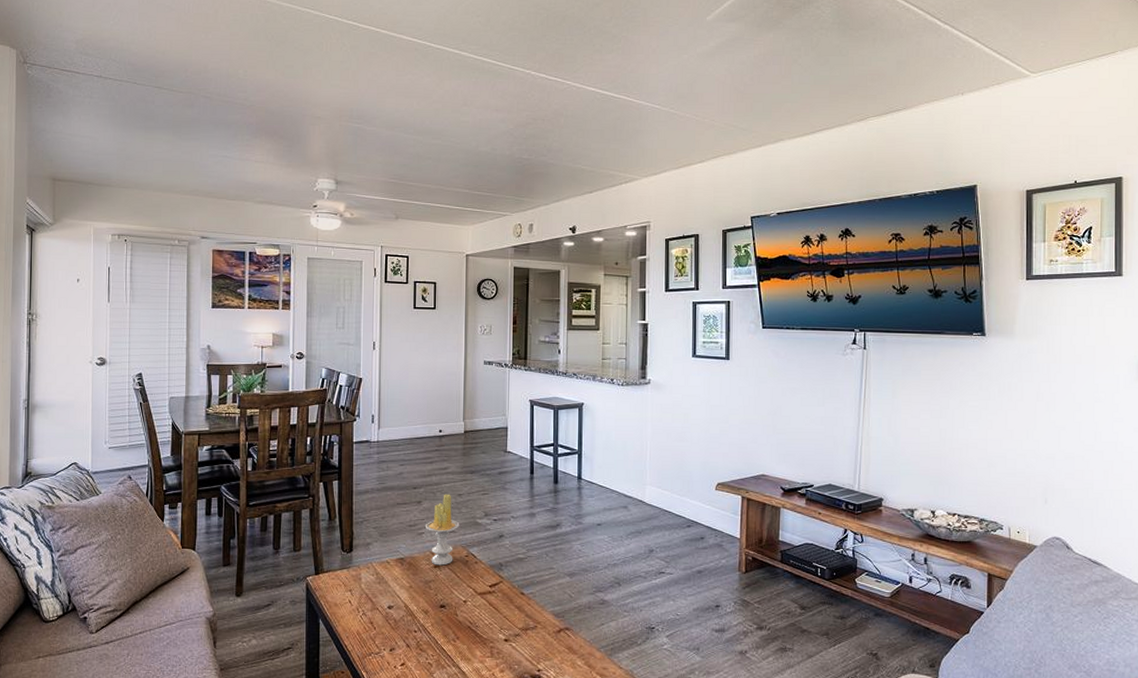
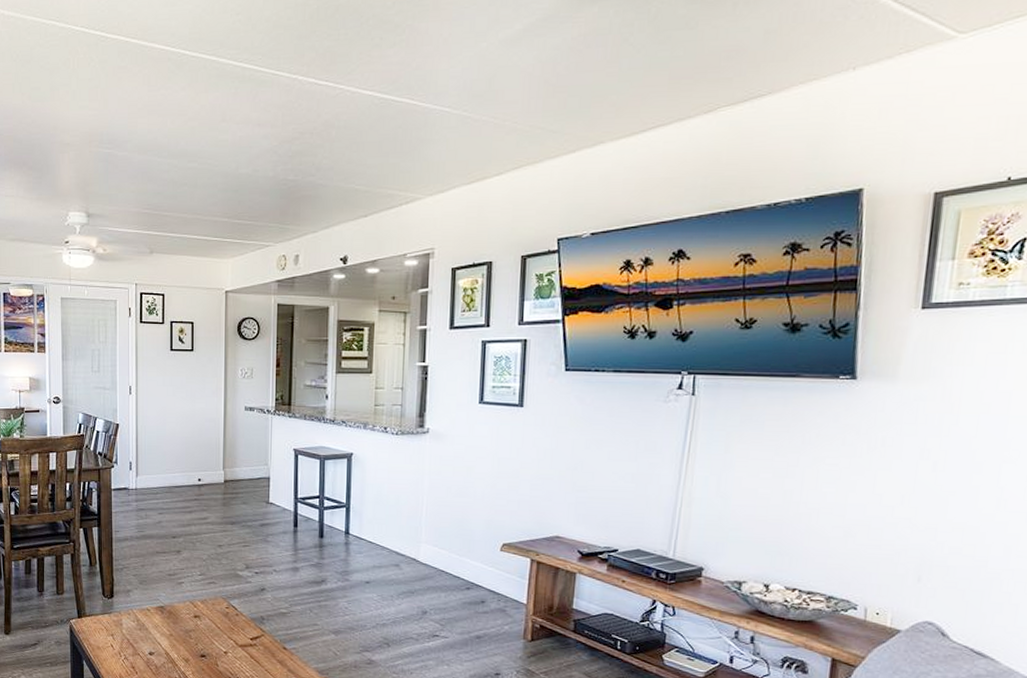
candle: present [425,494,460,566] -> none [184,544,220,616]

